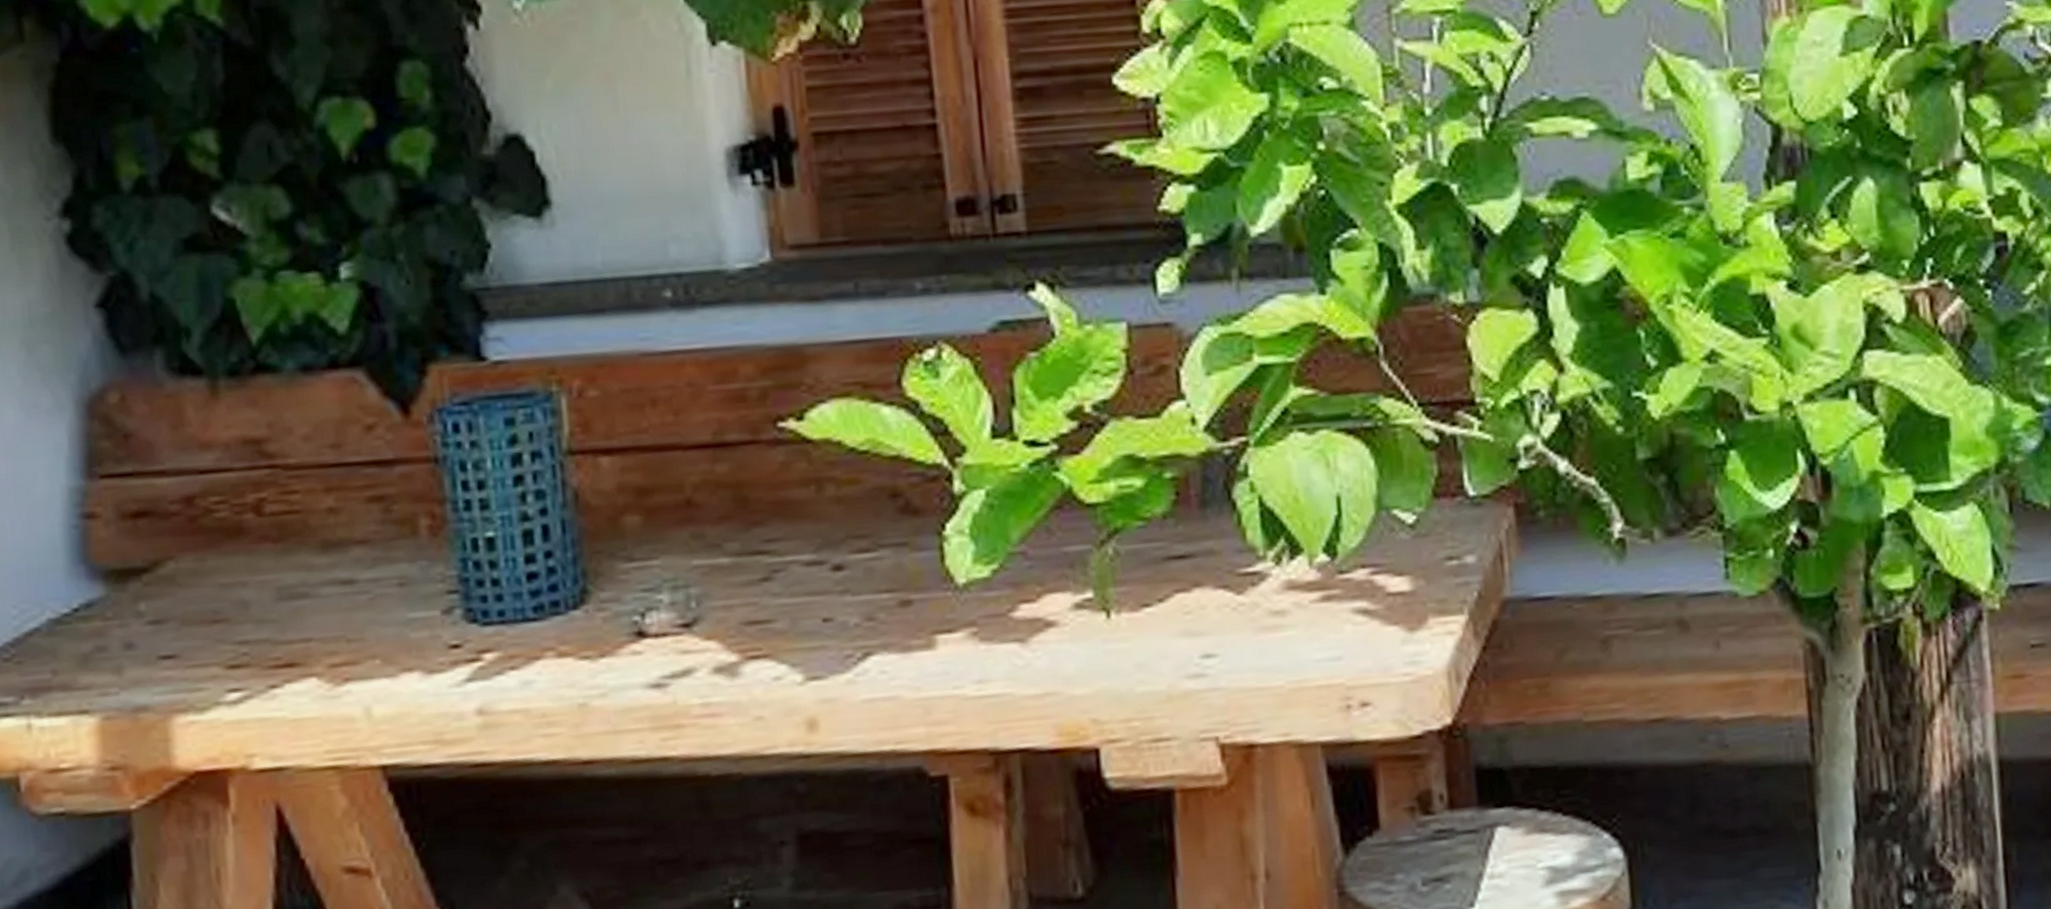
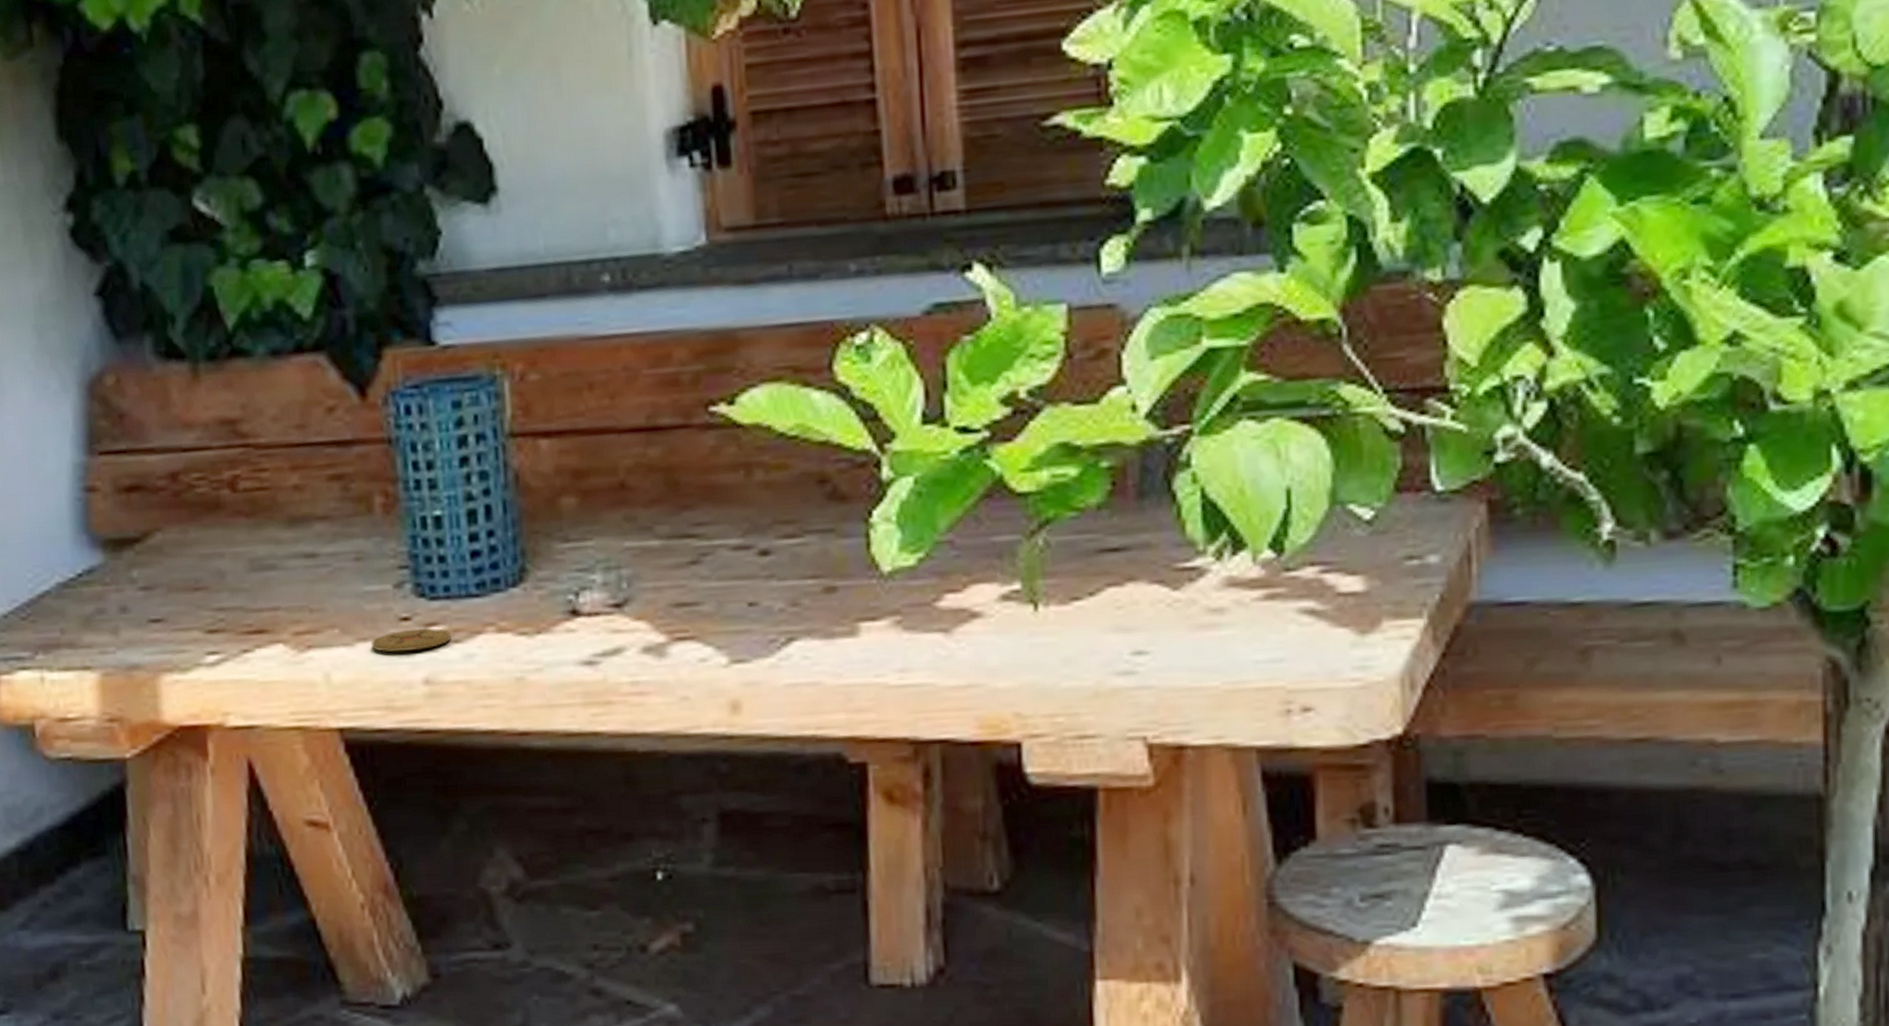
coaster: none [417,654,508,683] -> present [371,628,452,652]

